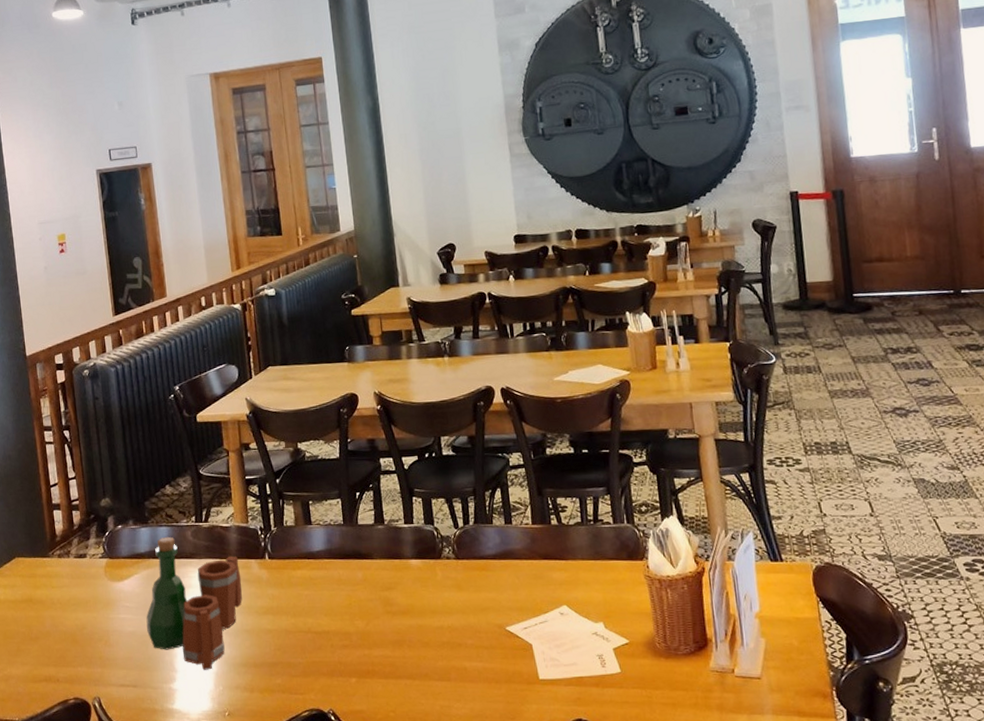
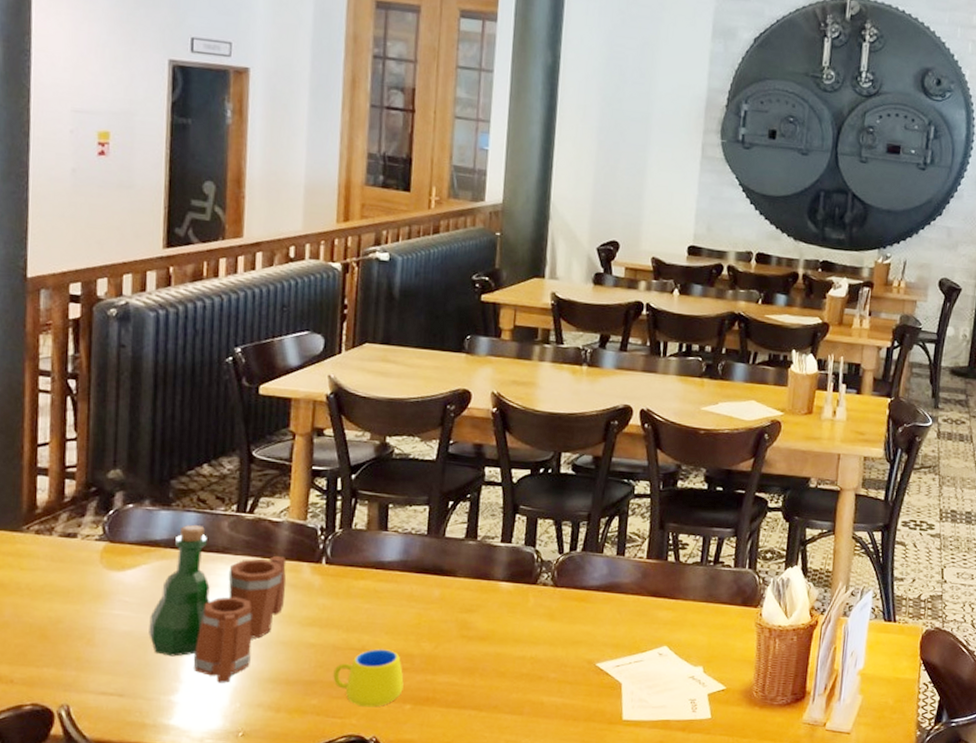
mug: none [289,629,347,683] -> present [333,649,404,707]

